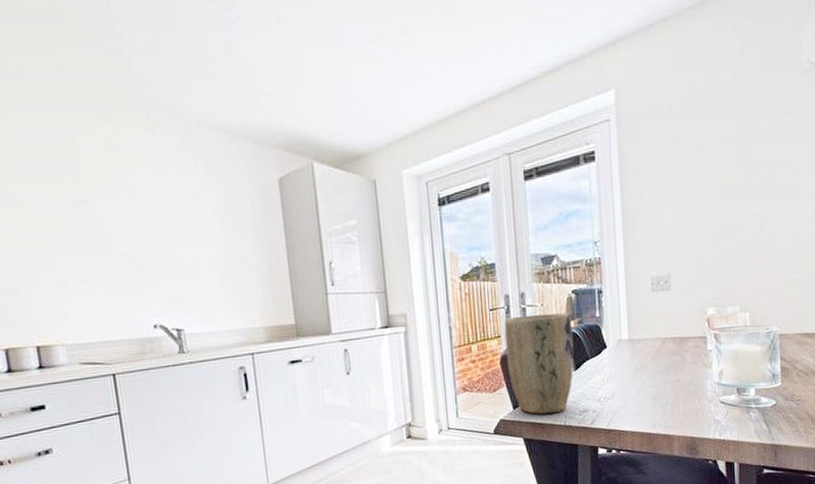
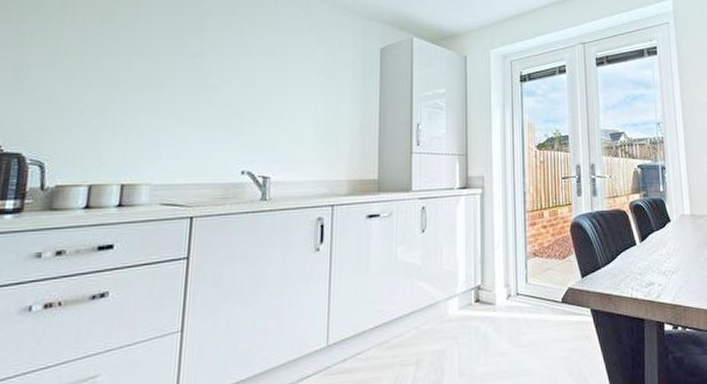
plant pot: present [504,312,574,415] -> none [575,185,640,286]

